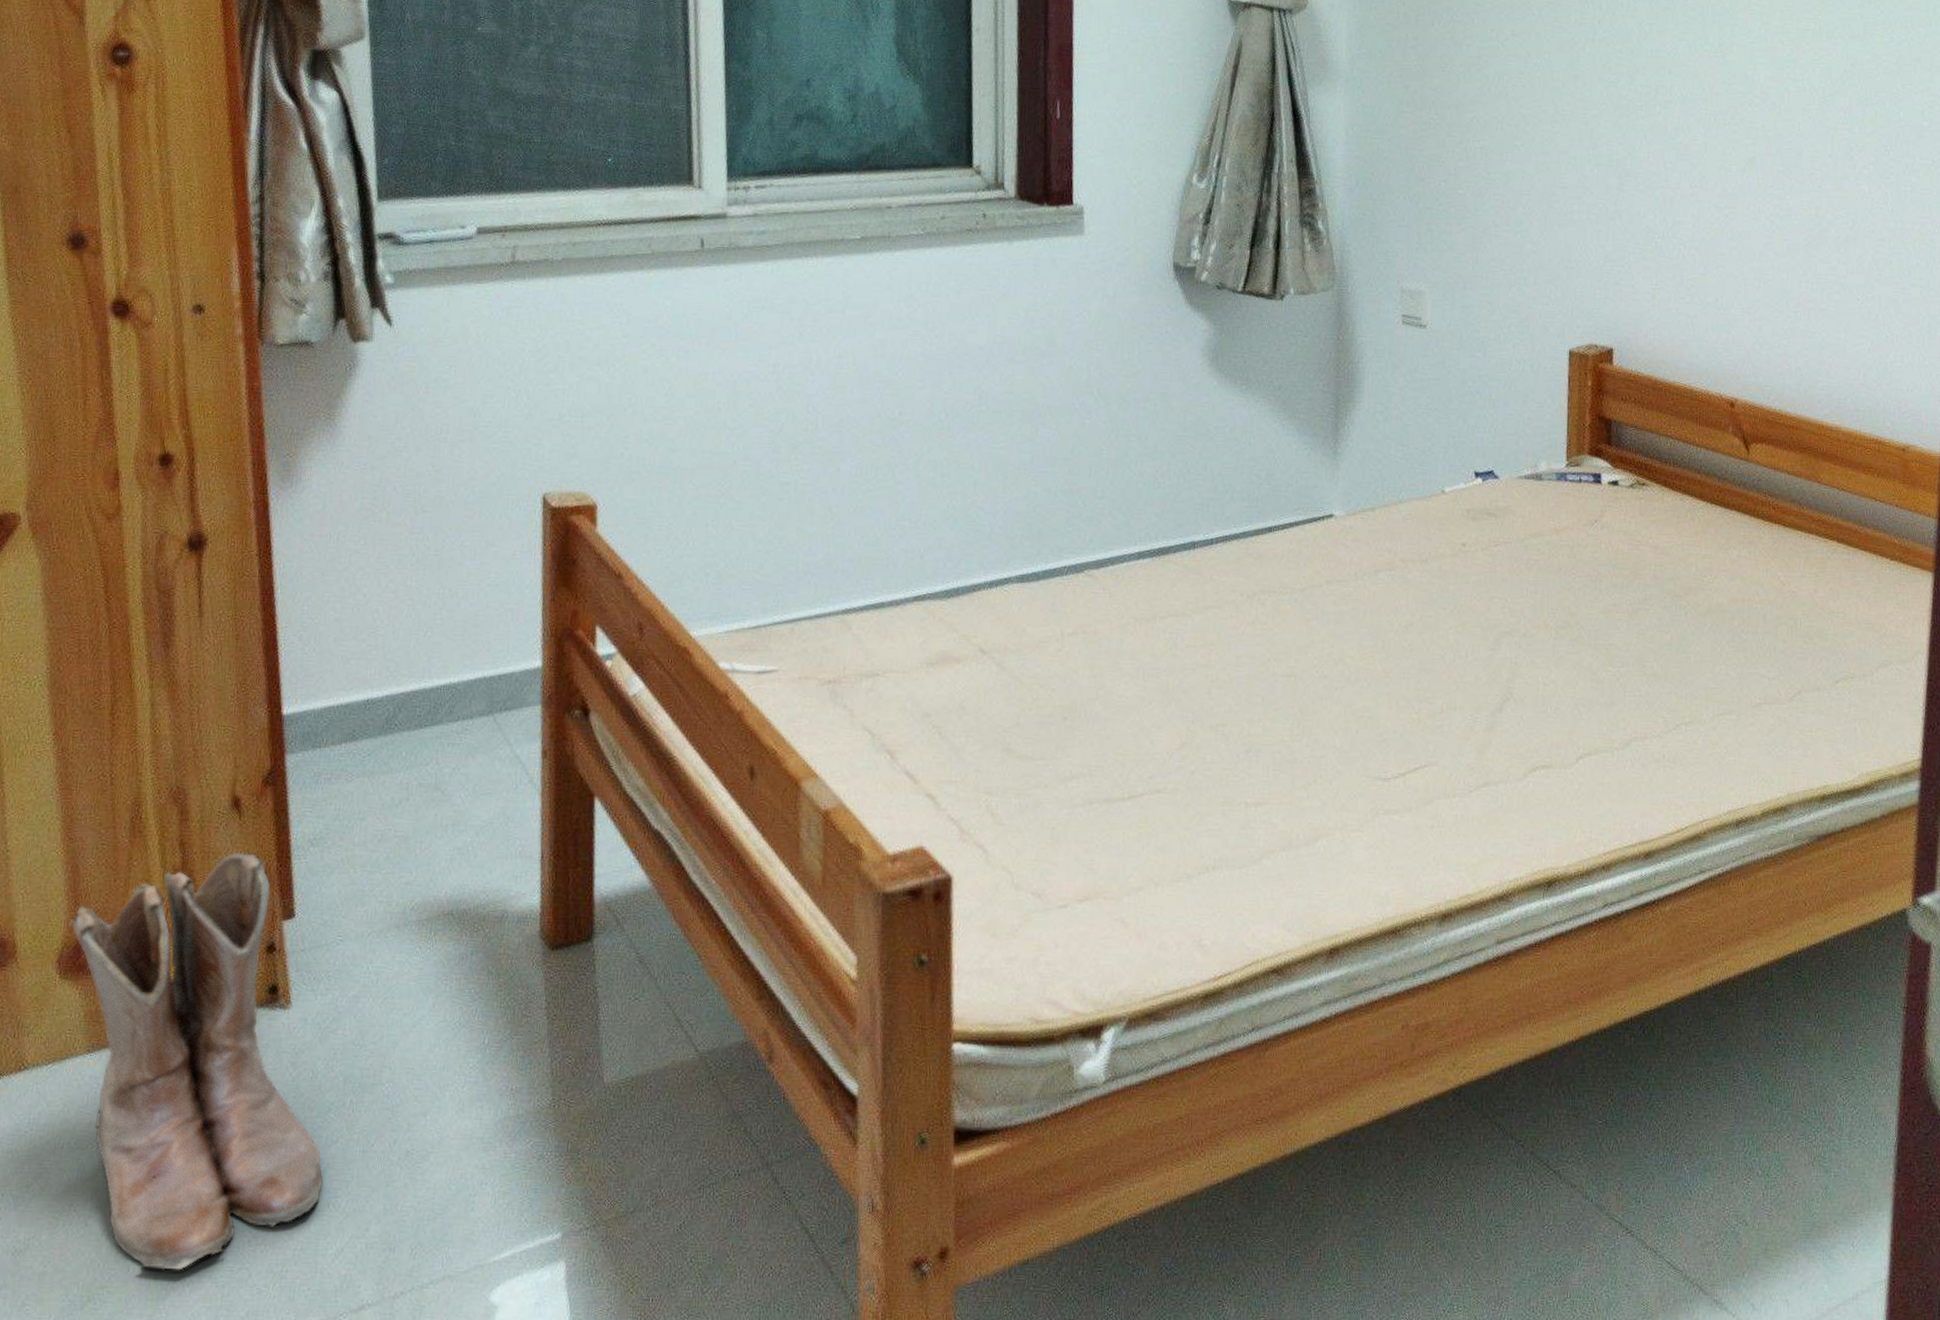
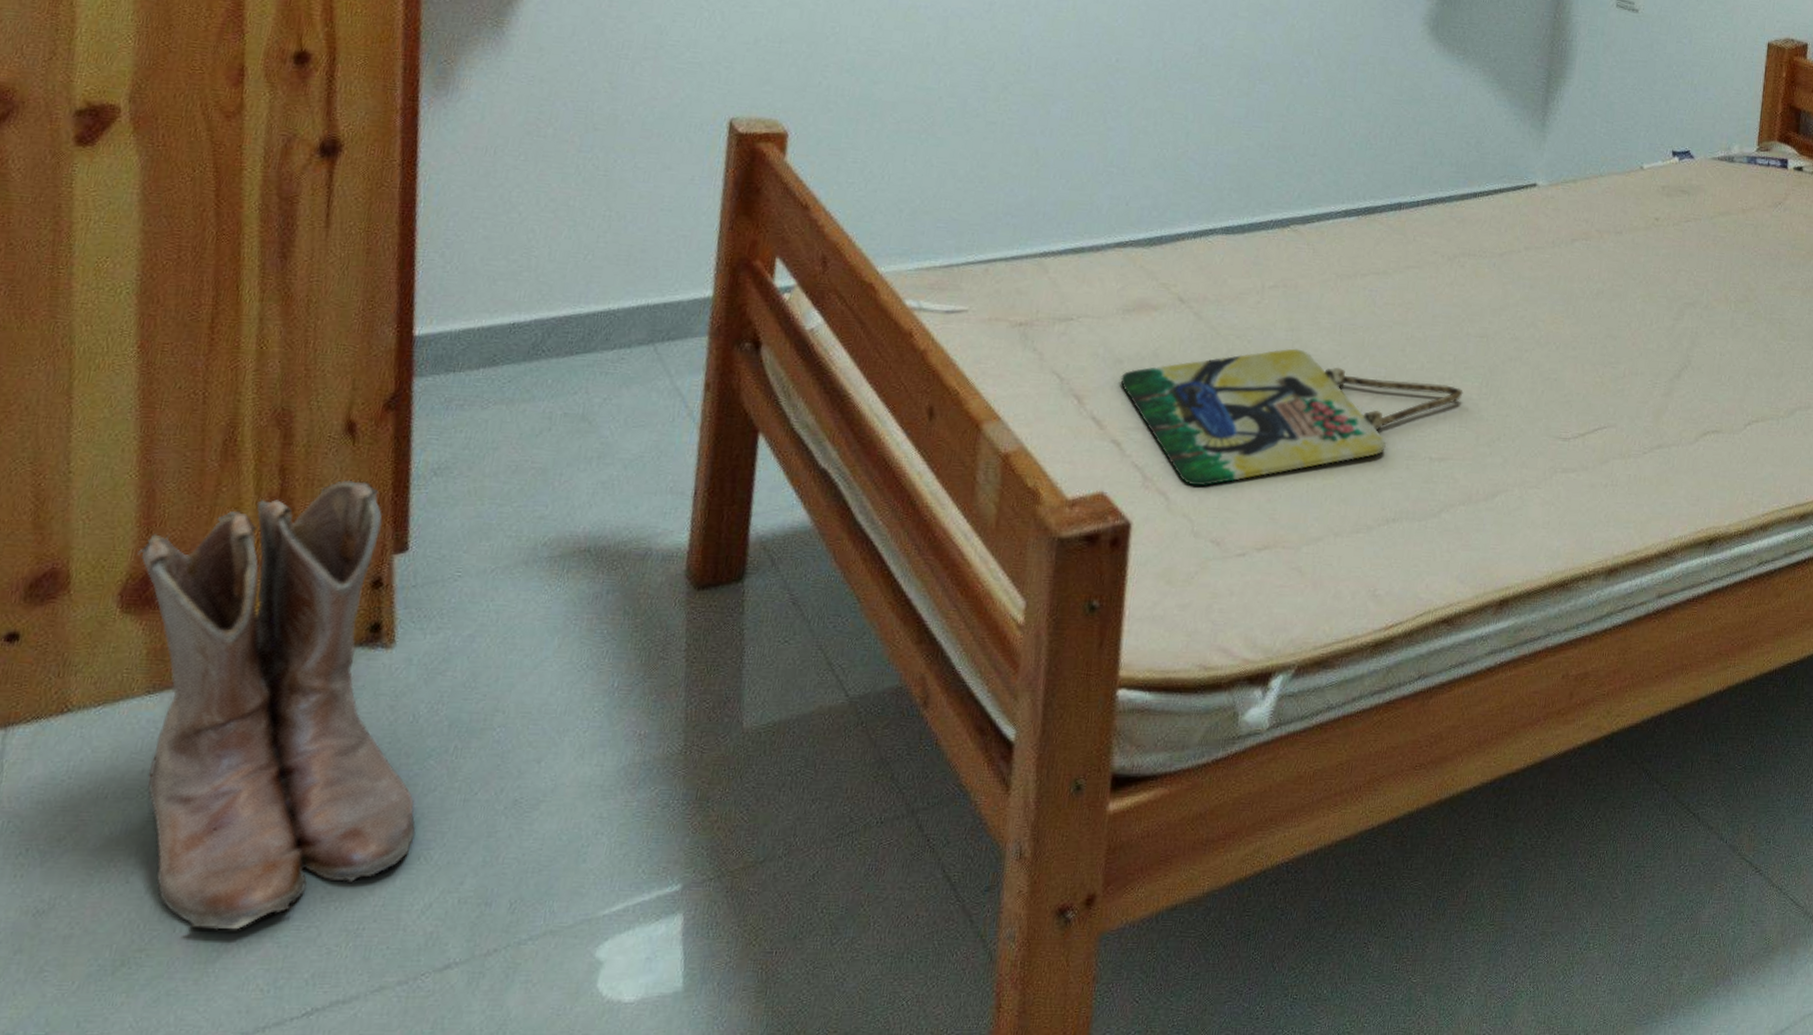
home sign: none [930,695,1275,838] -> present [1120,348,1464,487]

